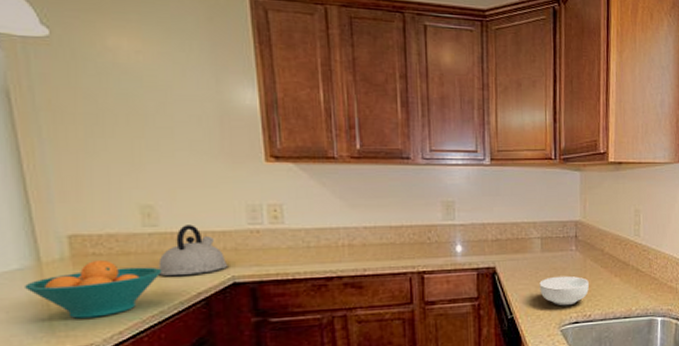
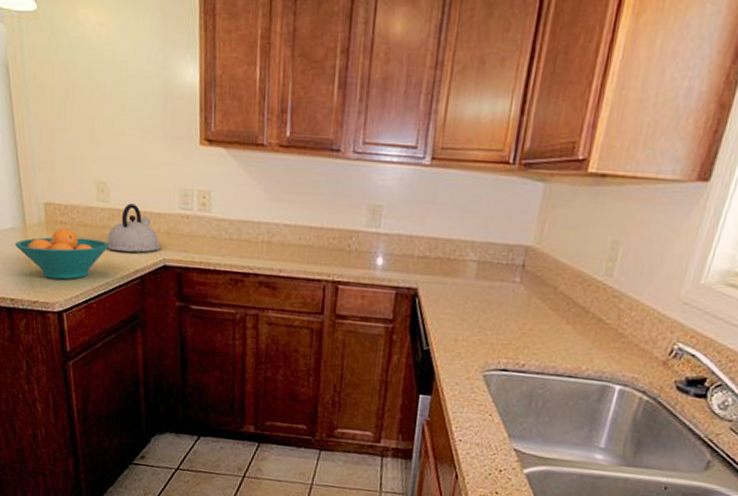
cereal bowl: present [539,276,589,306] -> none [465,310,530,349]

